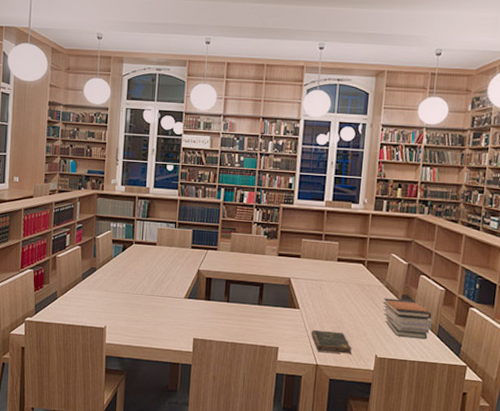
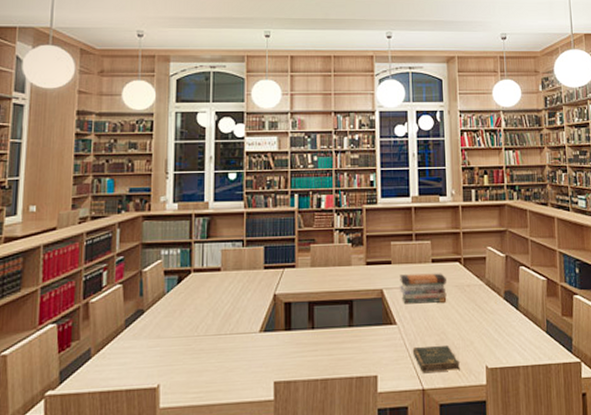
book stack: none [306,268,350,297] -> present [400,273,447,304]
book stack: present [382,298,432,339] -> none [485,296,539,339]

